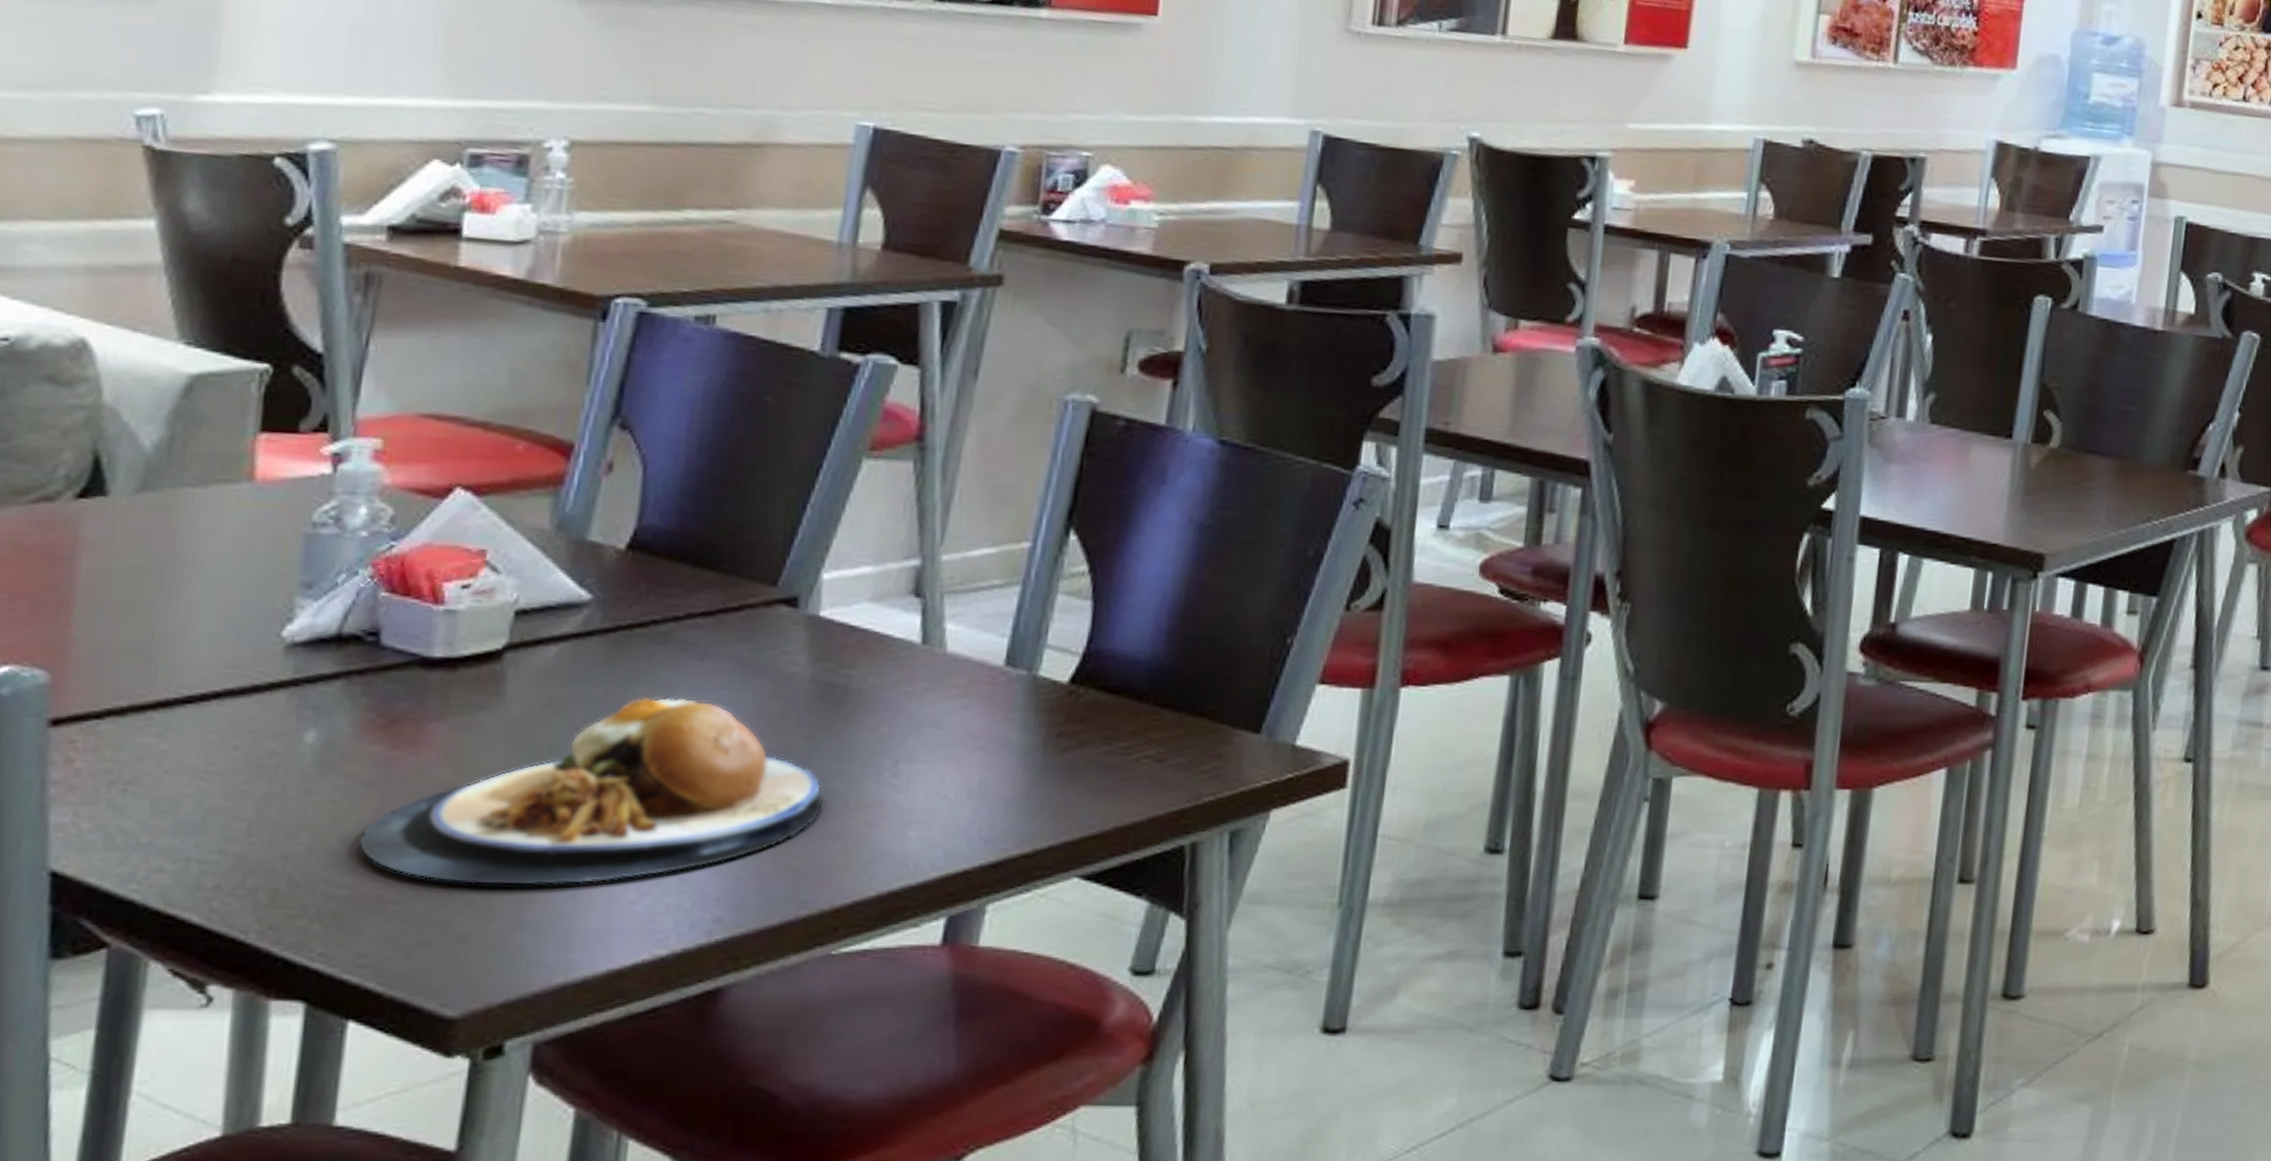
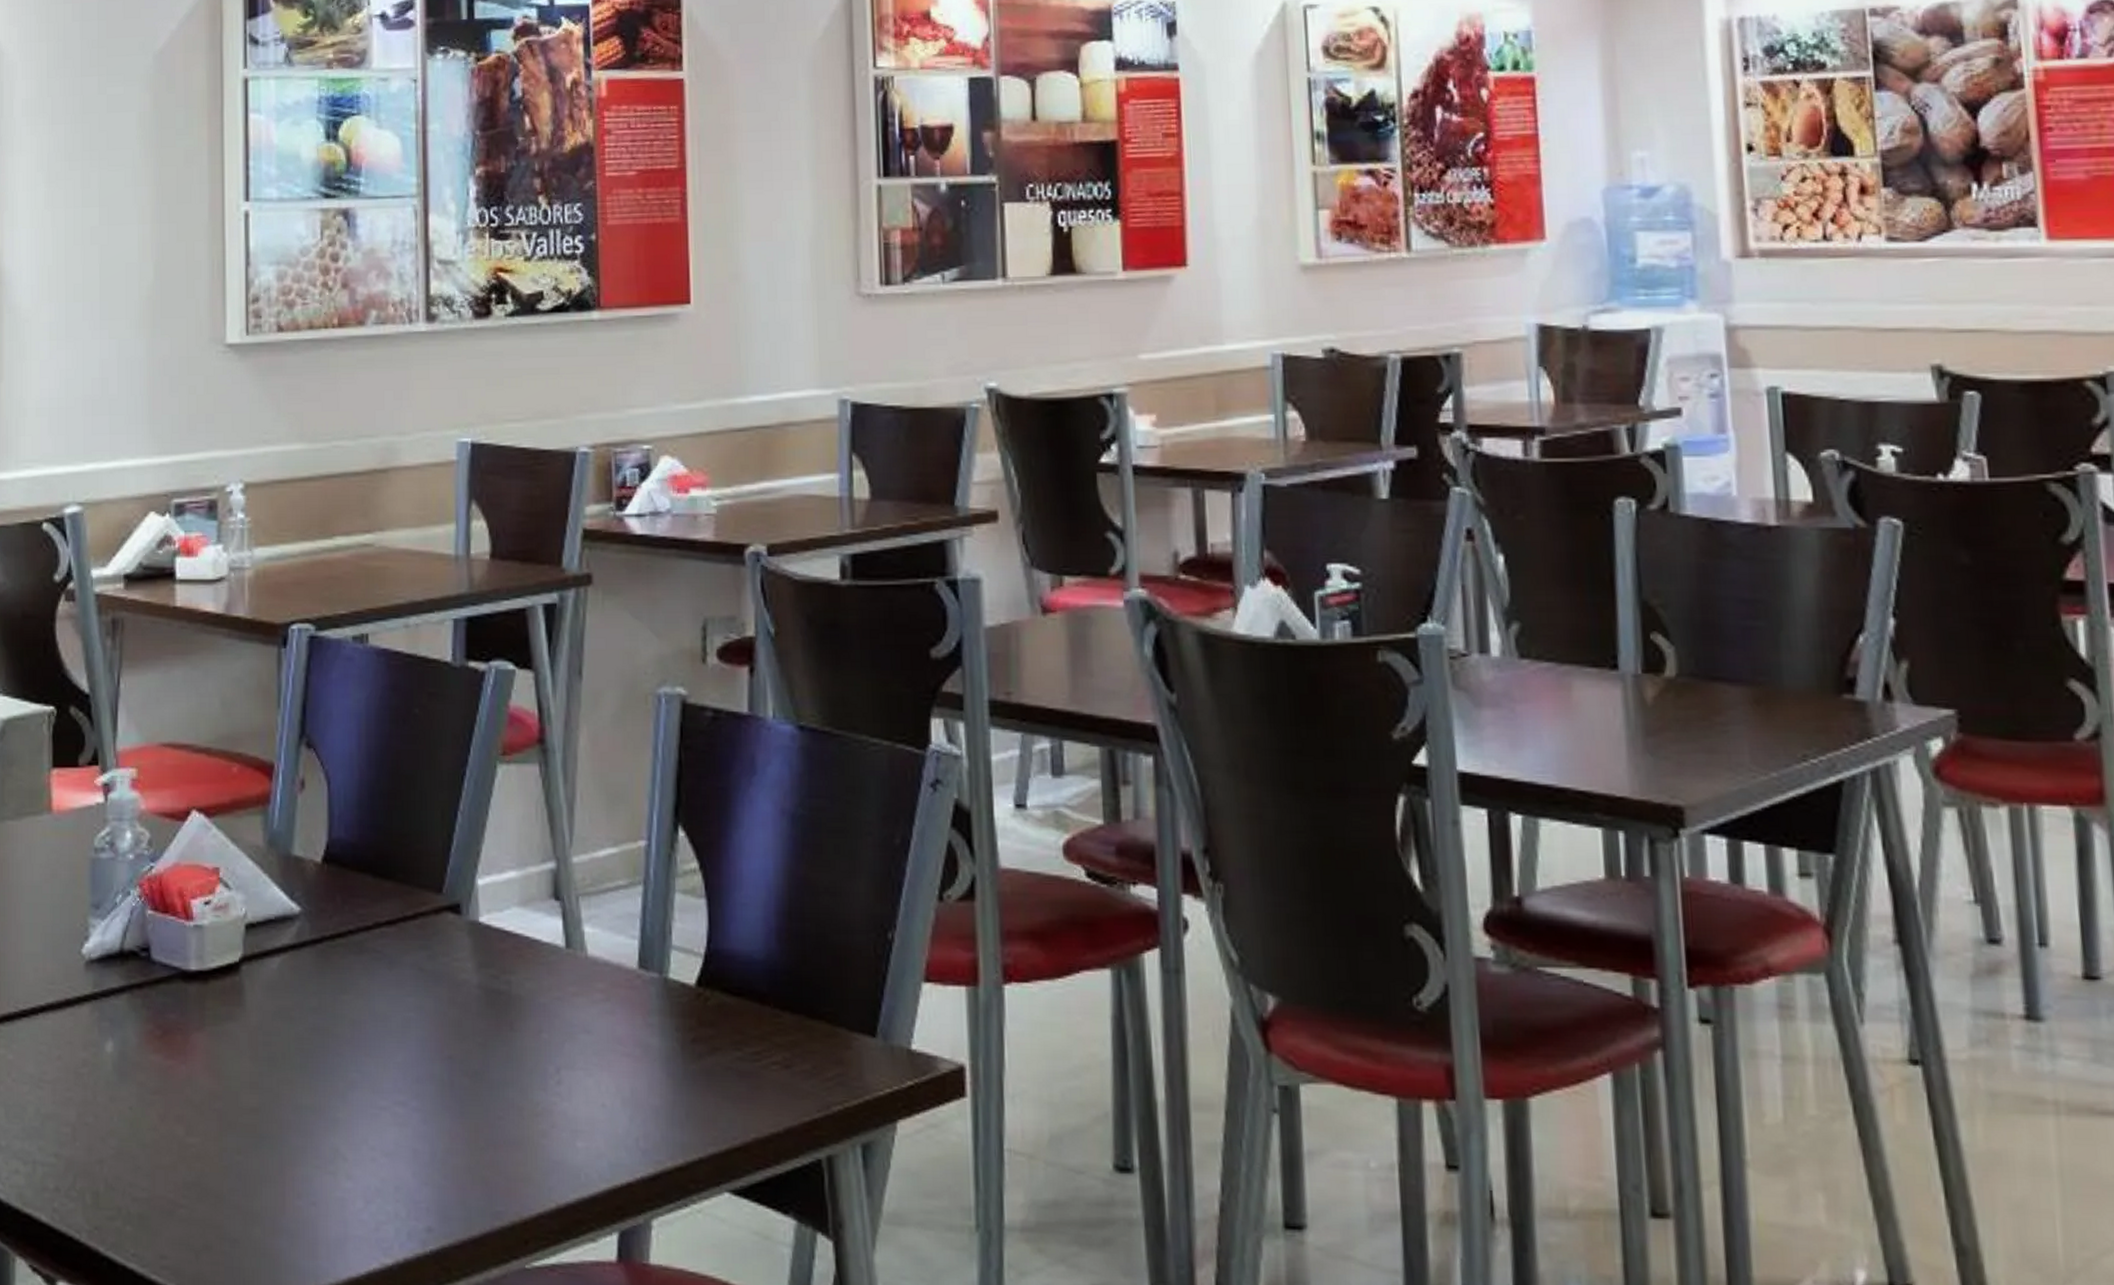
plate: present [358,697,825,886] -> none [151,1005,504,1192]

